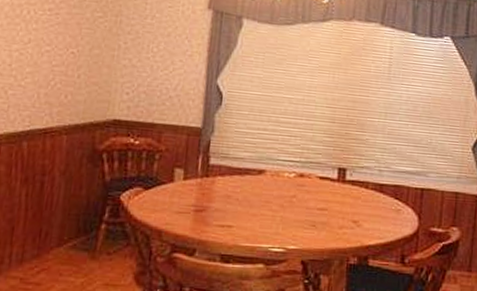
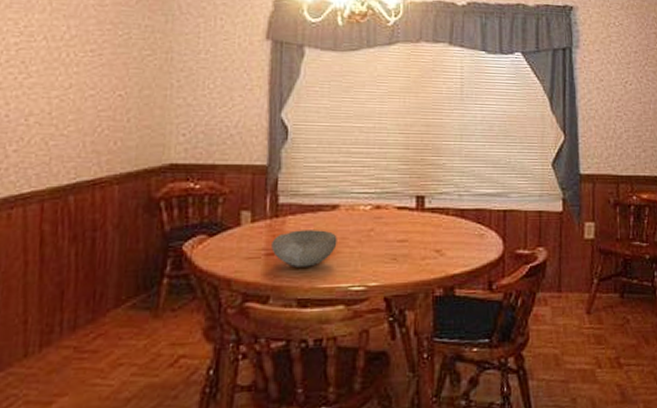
bowl: none [200,190,262,226] -> present [271,230,337,267]

